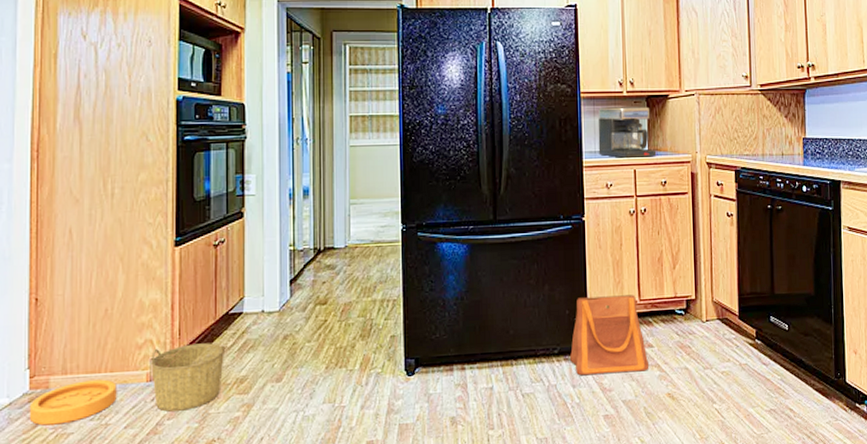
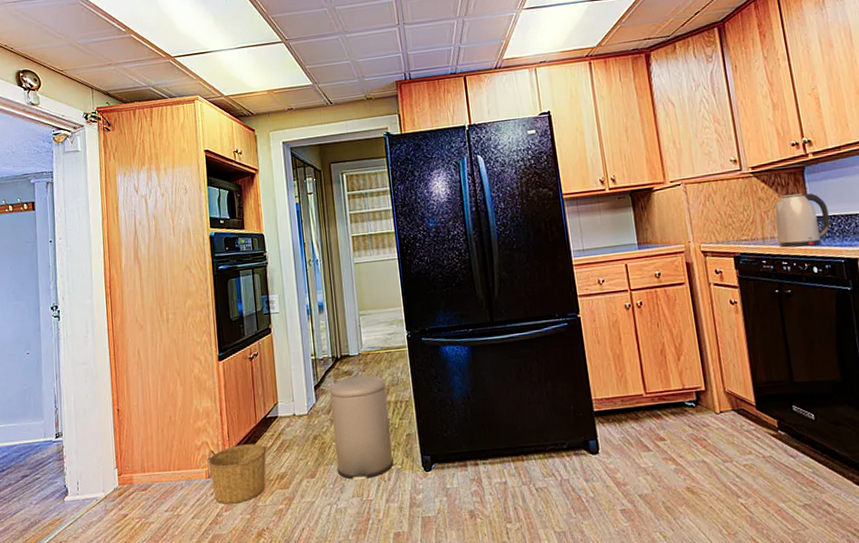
pet bowl: present [29,379,117,426] -> none [119,476,184,516]
pedal bin: none [307,270,374,385] -> present [330,375,394,481]
shopping bag: present [569,295,650,376] -> none [579,388,664,470]
coffee maker: present [598,107,657,159] -> none [582,201,647,254]
kettle: none [775,114,822,167] -> present [774,192,831,248]

